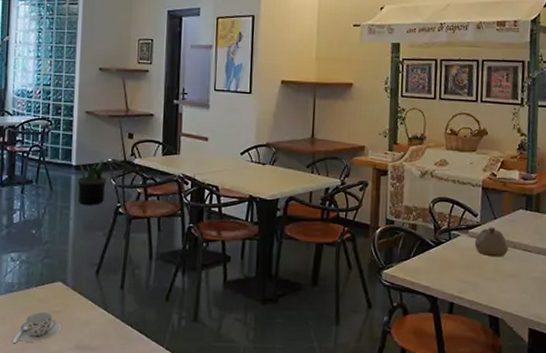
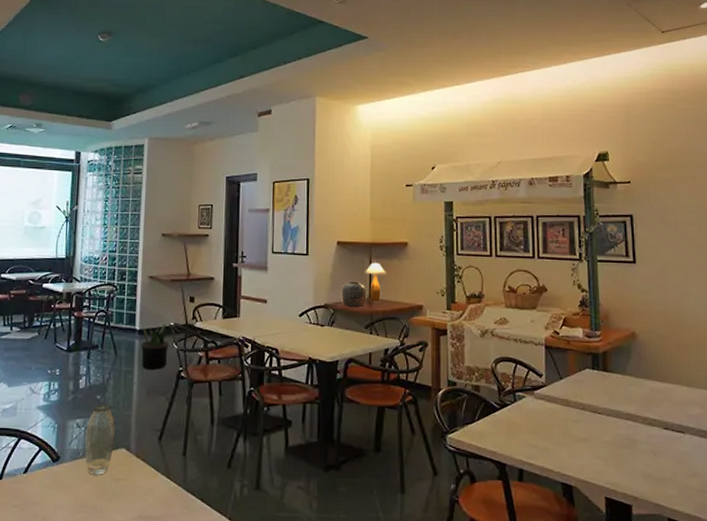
teacup: present [12,311,62,344] -> none [77,479,126,513]
vase: none [19,239,52,307] -> present [84,404,116,475]
decorative jar: none [284,120,310,146] -> present [341,281,367,307]
table lamp: none [308,101,330,142] -> present [365,261,386,302]
sugar bowl: present [474,227,509,257] -> none [541,388,578,420]

